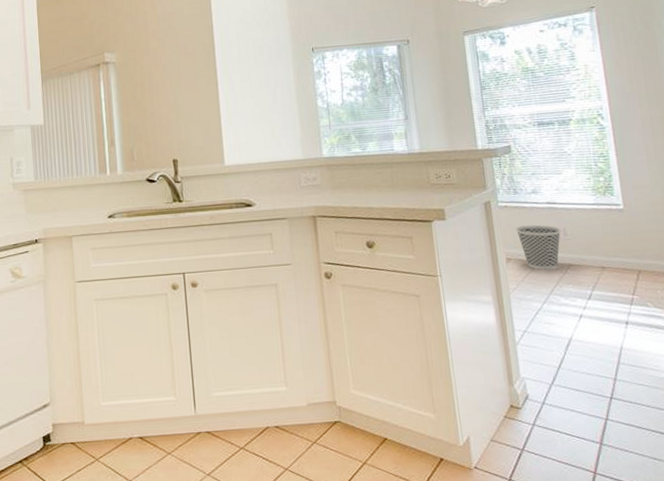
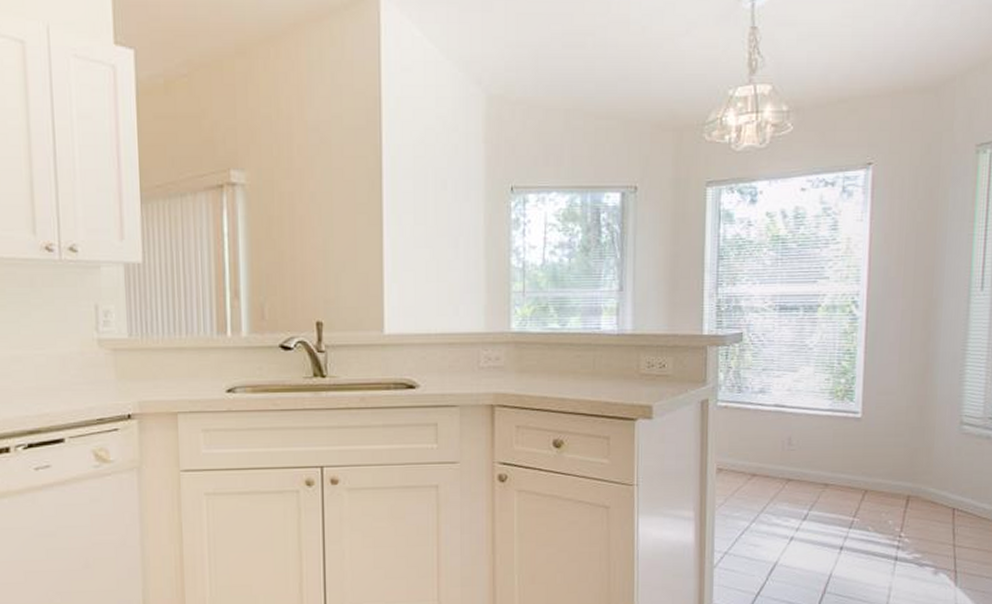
wastebasket: present [516,225,561,270] -> none [734,430,786,485]

